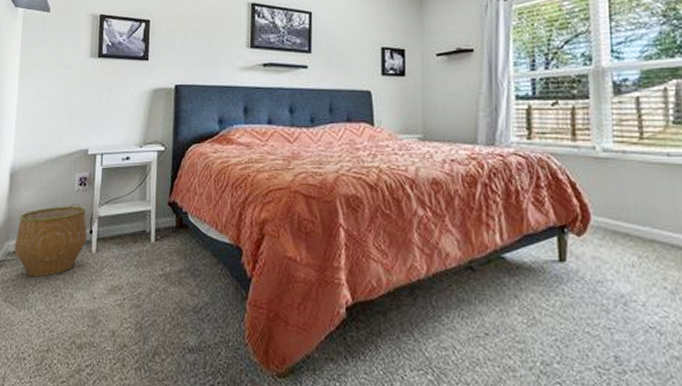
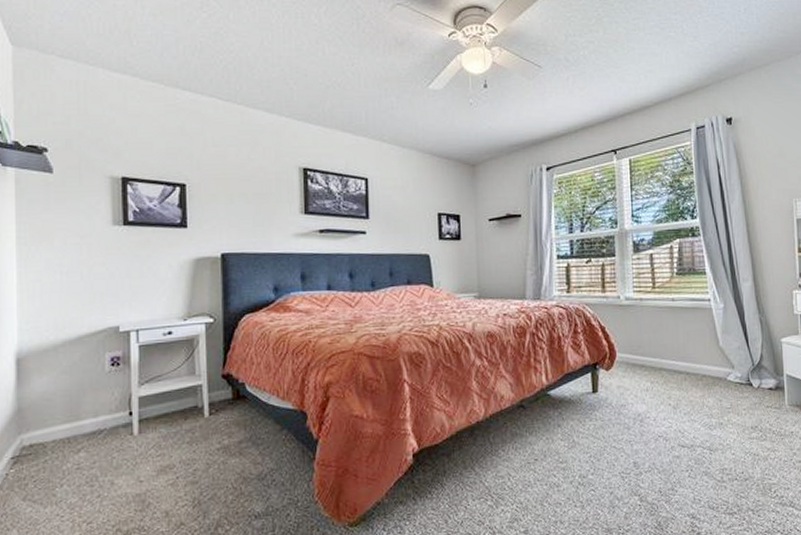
basket: present [14,204,88,278] -> none [30,386,126,470]

